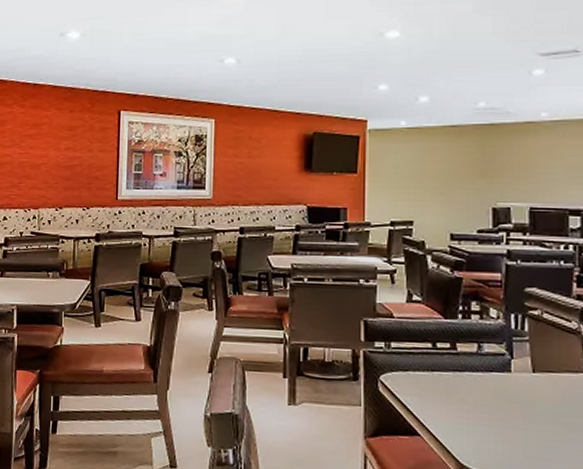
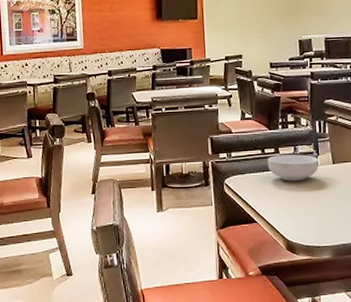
cereal bowl: none [439,352,513,389] -> present [267,154,319,181]

